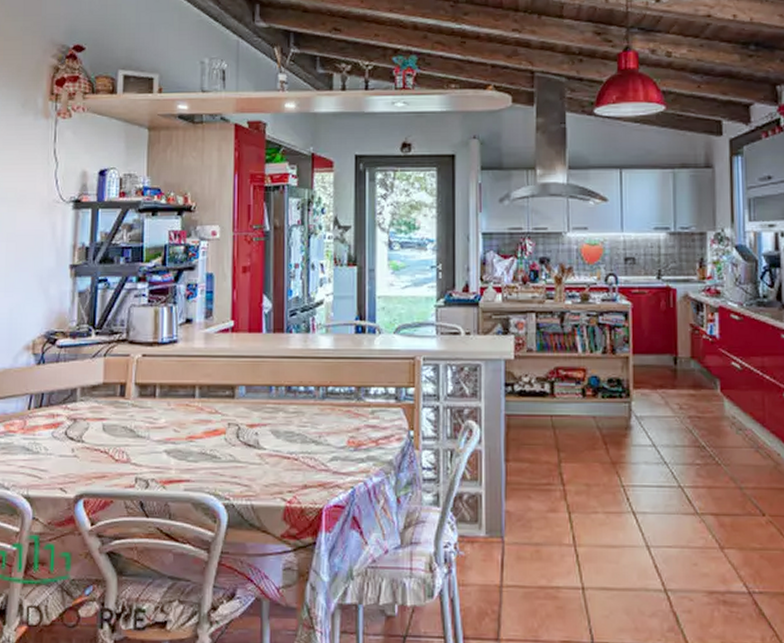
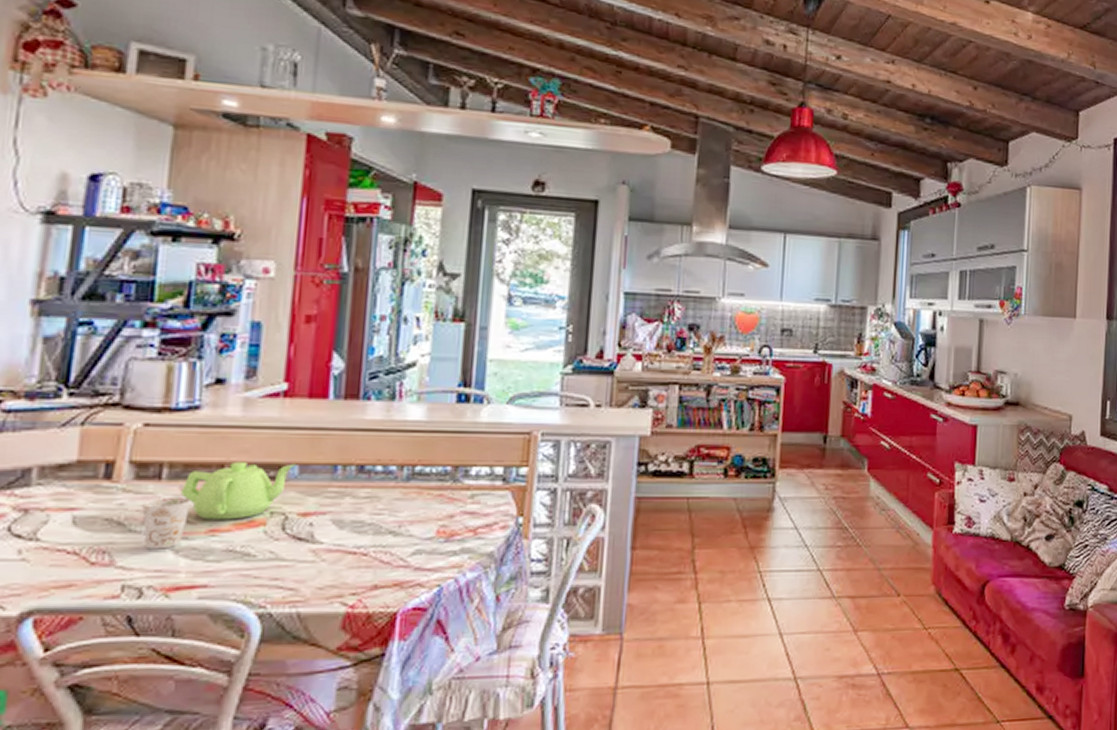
mug: none [145,410,176,451] -> present [142,496,192,549]
teapot: none [169,383,243,429] -> present [181,461,295,520]

